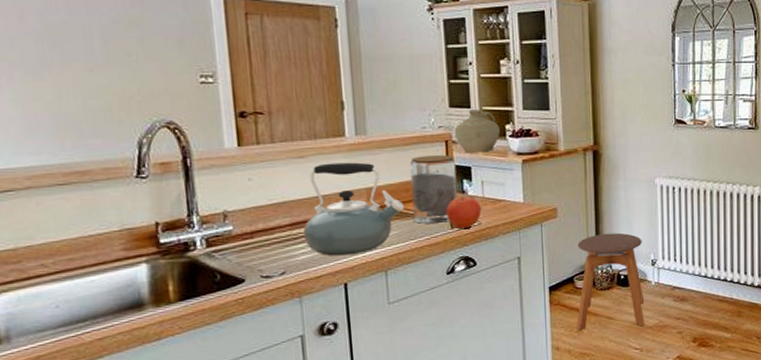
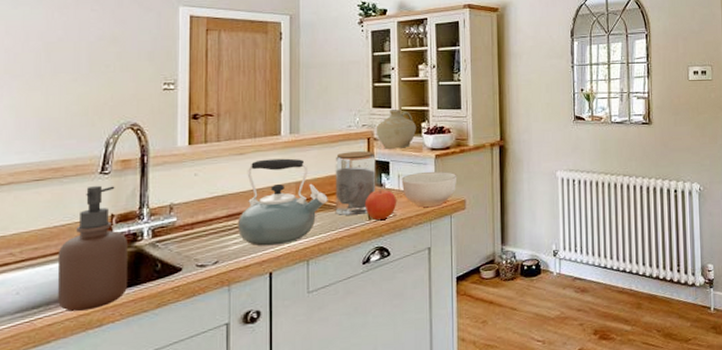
soap dispenser: none [98,190,184,326] -> present [57,185,128,312]
bowl: none [485,177,548,217] -> present [401,171,457,208]
stool: present [576,232,645,330] -> none [481,224,547,321]

